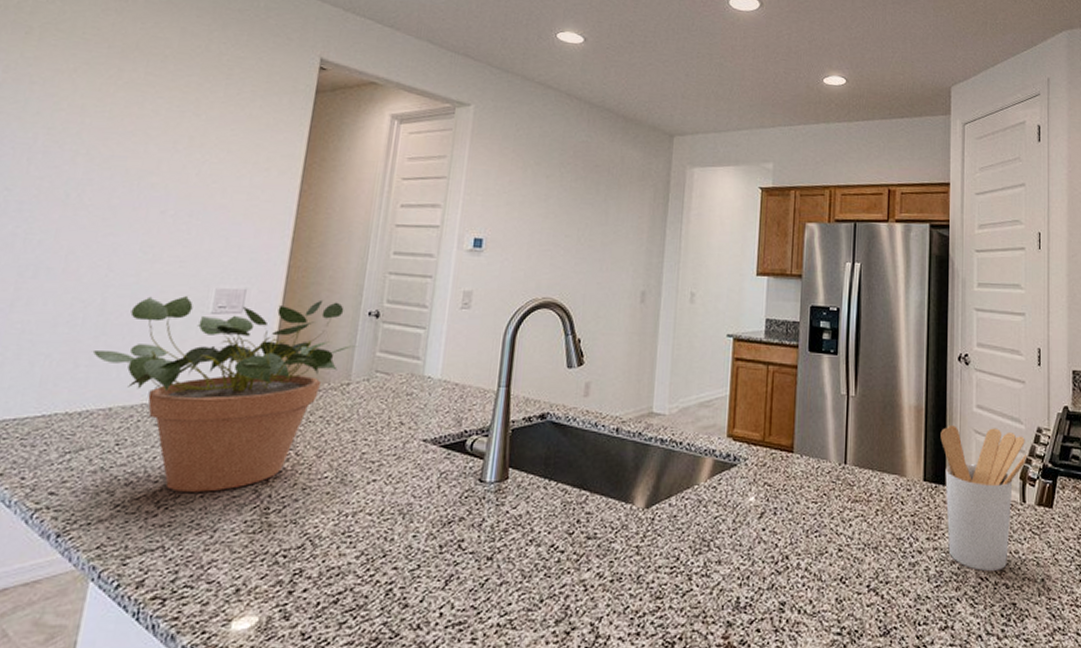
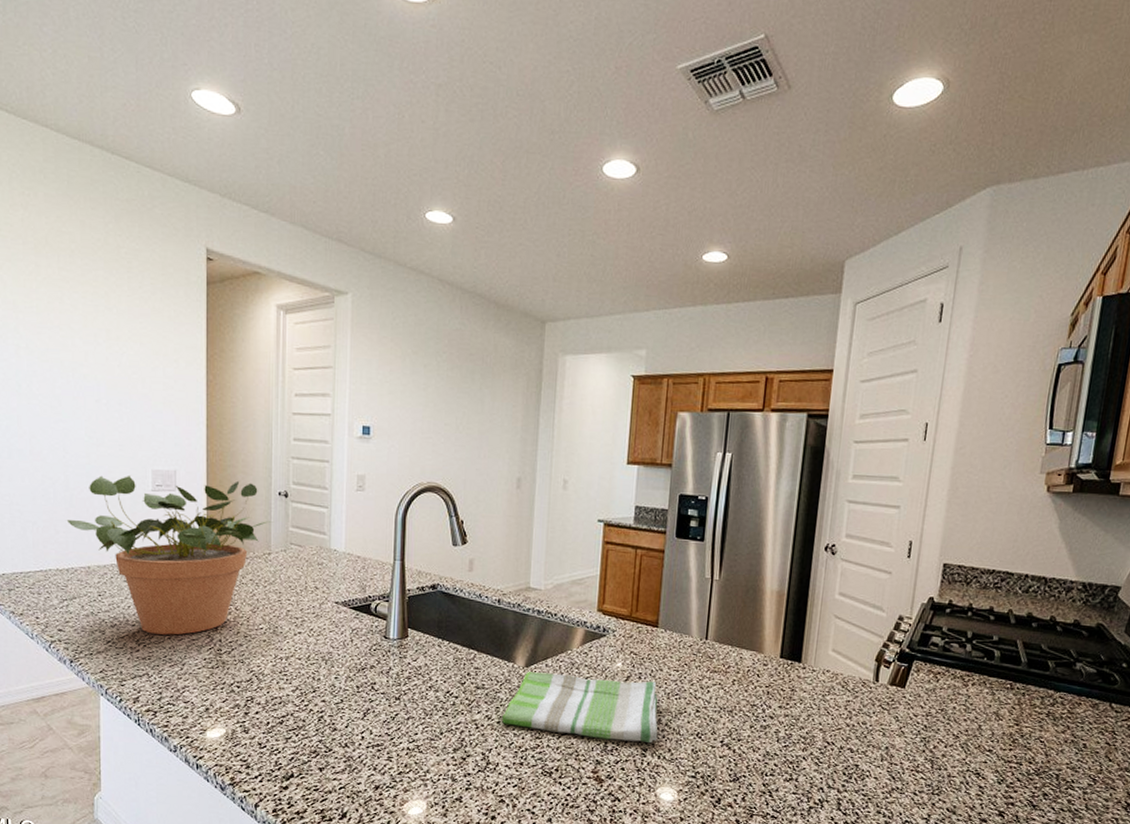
dish towel: none [616,514,797,595] -> present [502,672,658,744]
utensil holder: present [940,425,1028,571] -> none [798,610,886,738]

